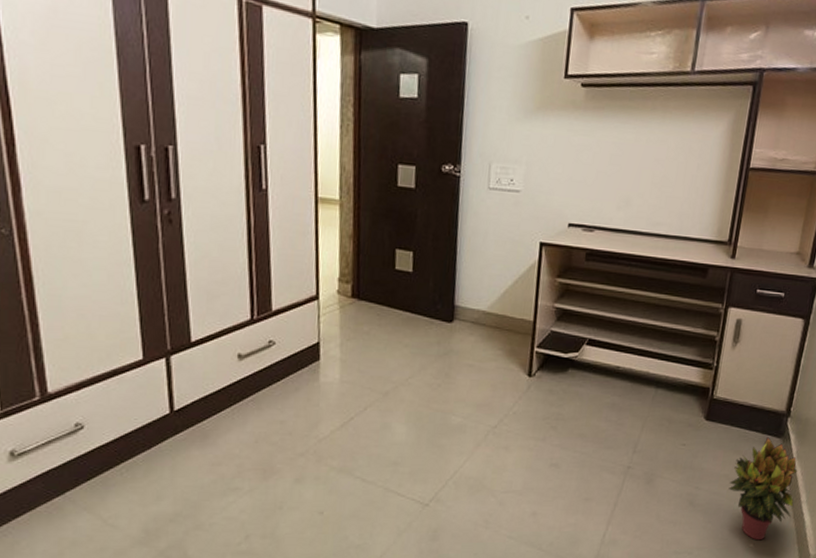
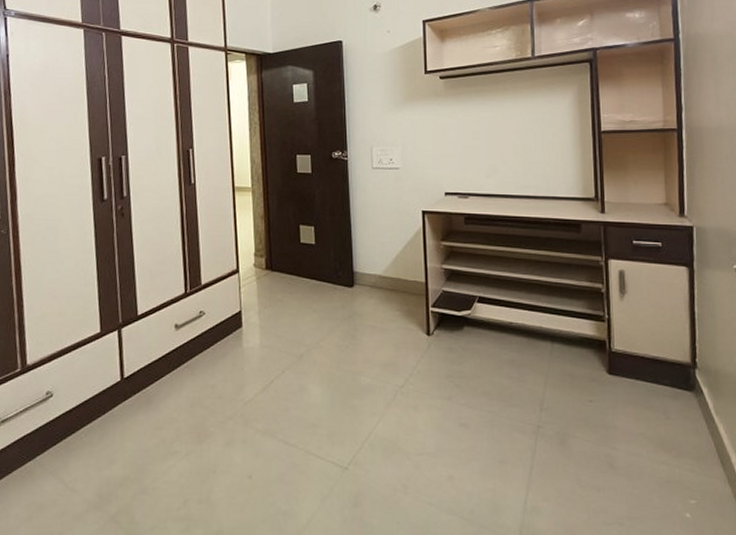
potted plant: present [728,437,798,541] -> none [647,391,725,510]

